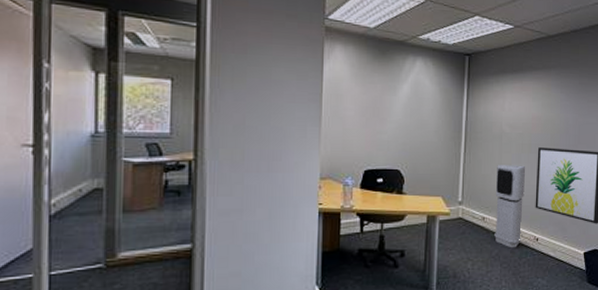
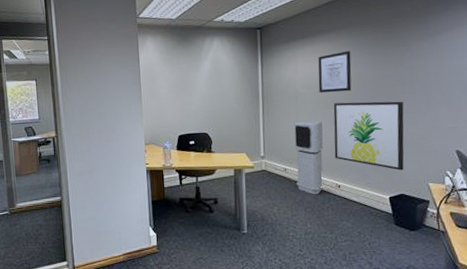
wall art: none [524,92,558,136] -> present [318,50,352,94]

